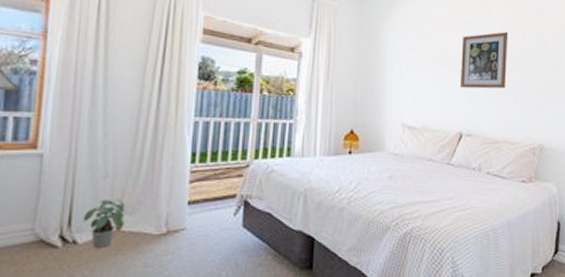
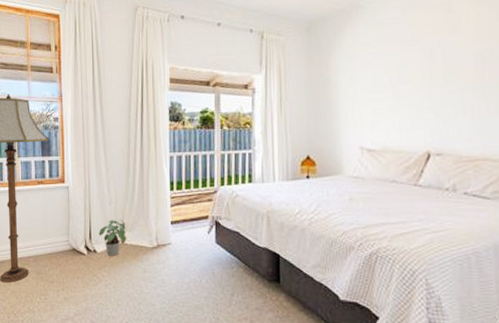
wall art: present [459,32,508,89] -> none [424,38,484,105]

